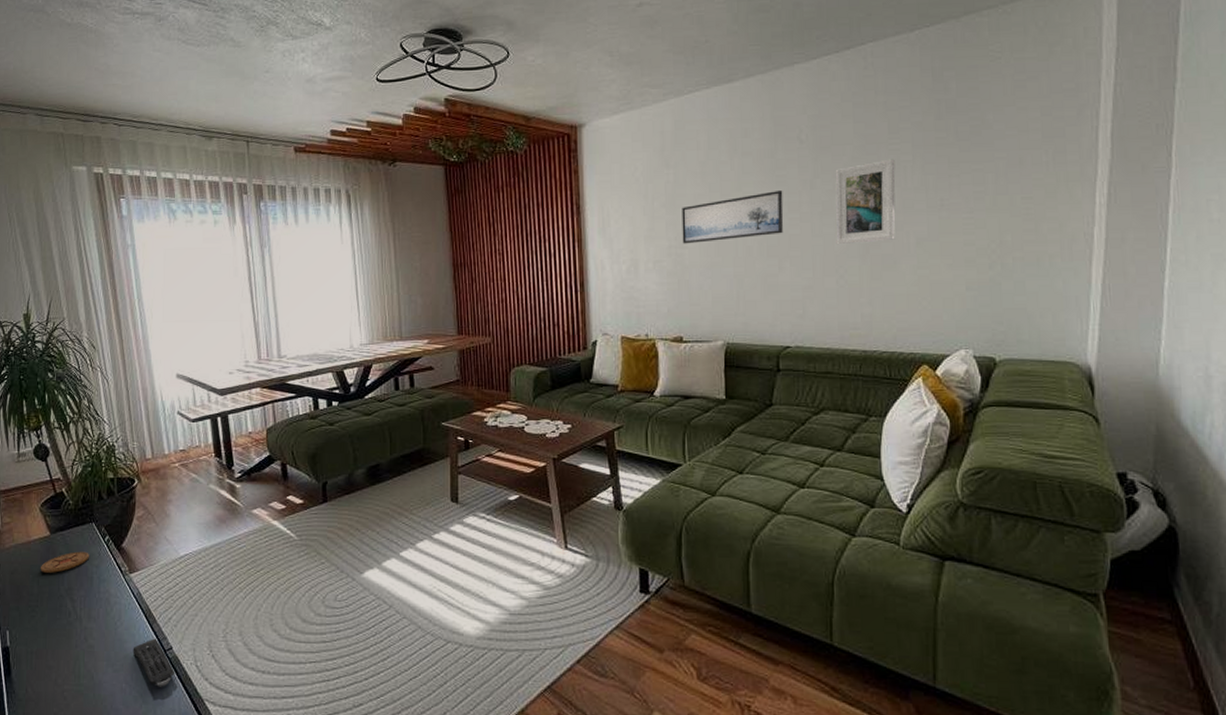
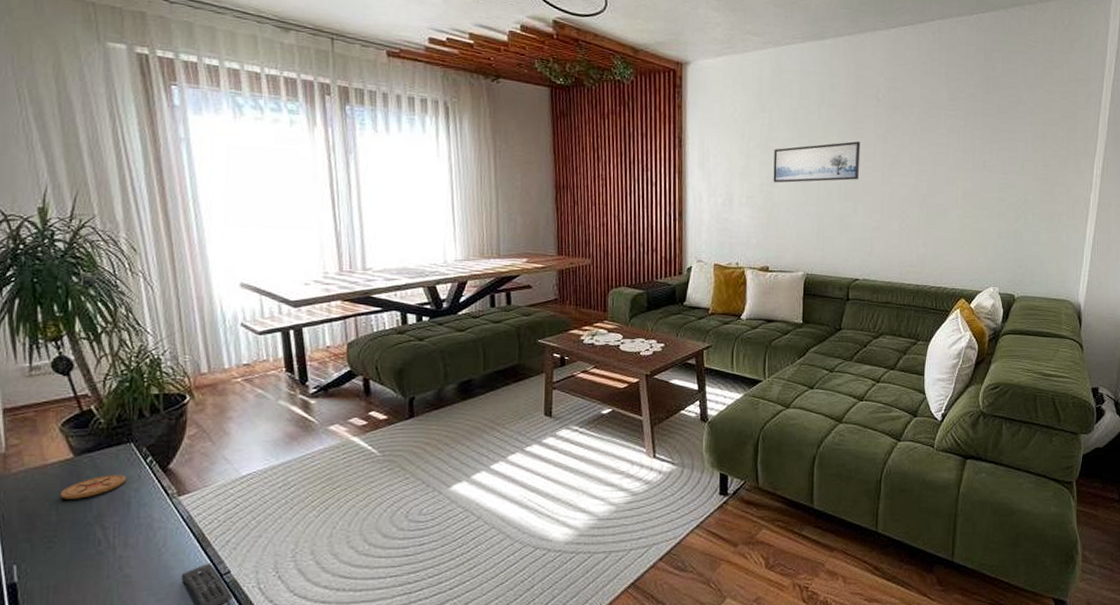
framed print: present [835,159,896,245] -> none [901,123,951,194]

